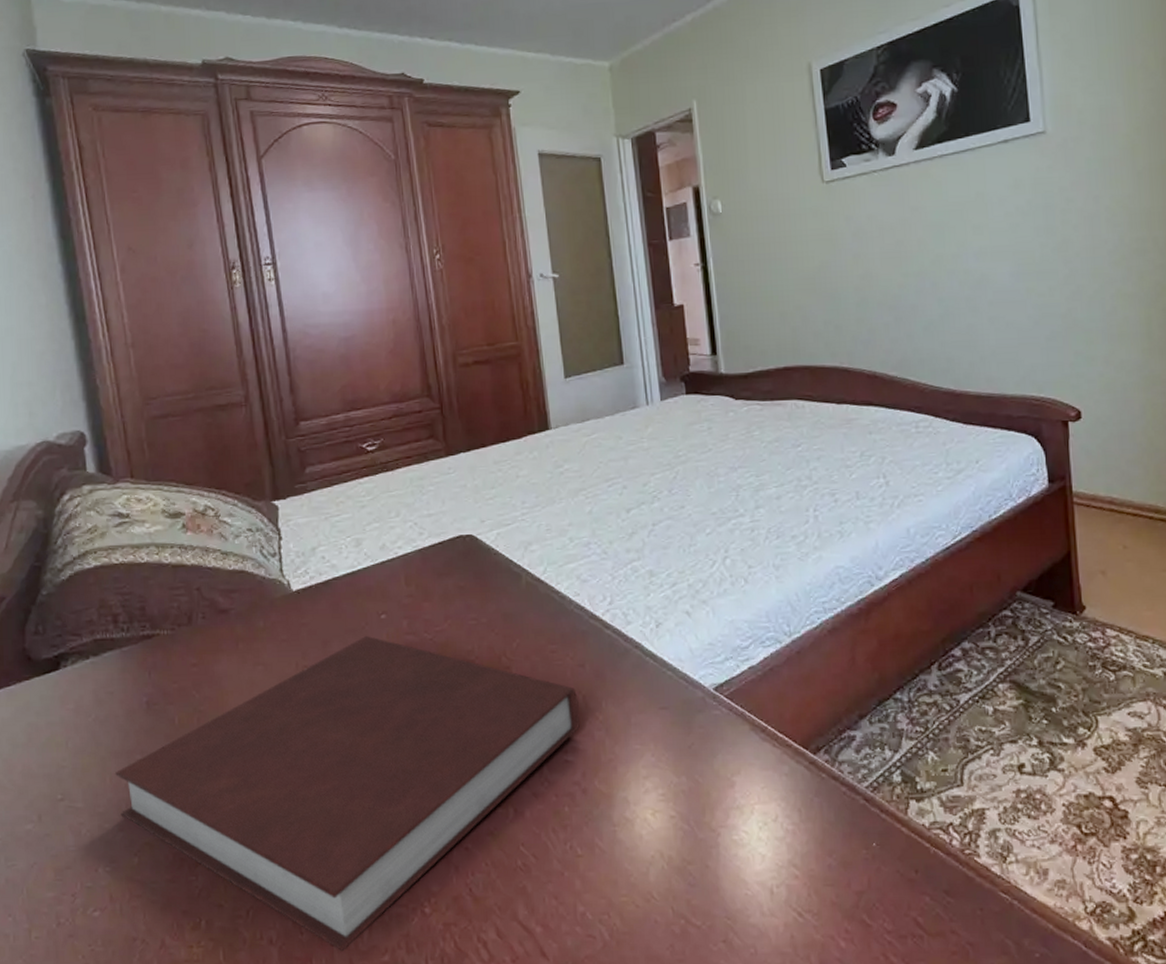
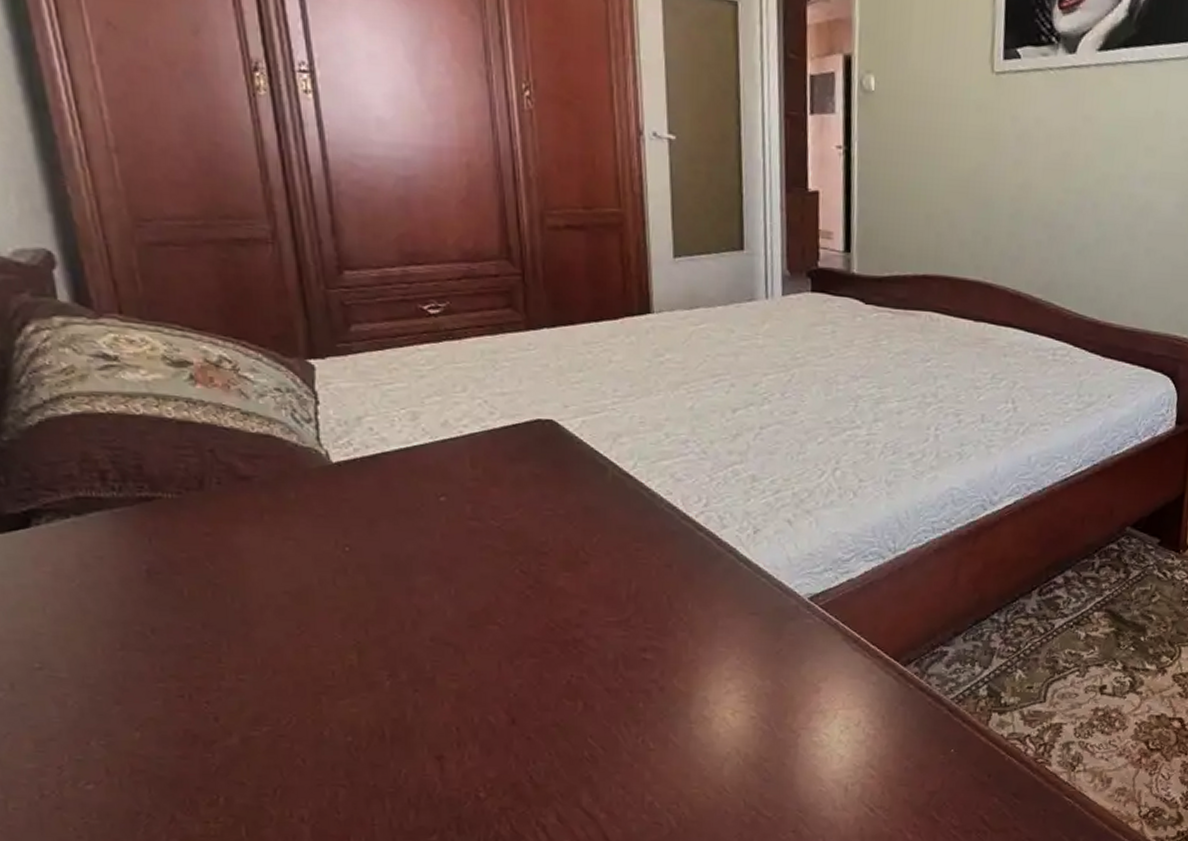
notebook: present [115,635,580,951] -> none [108,517,662,830]

